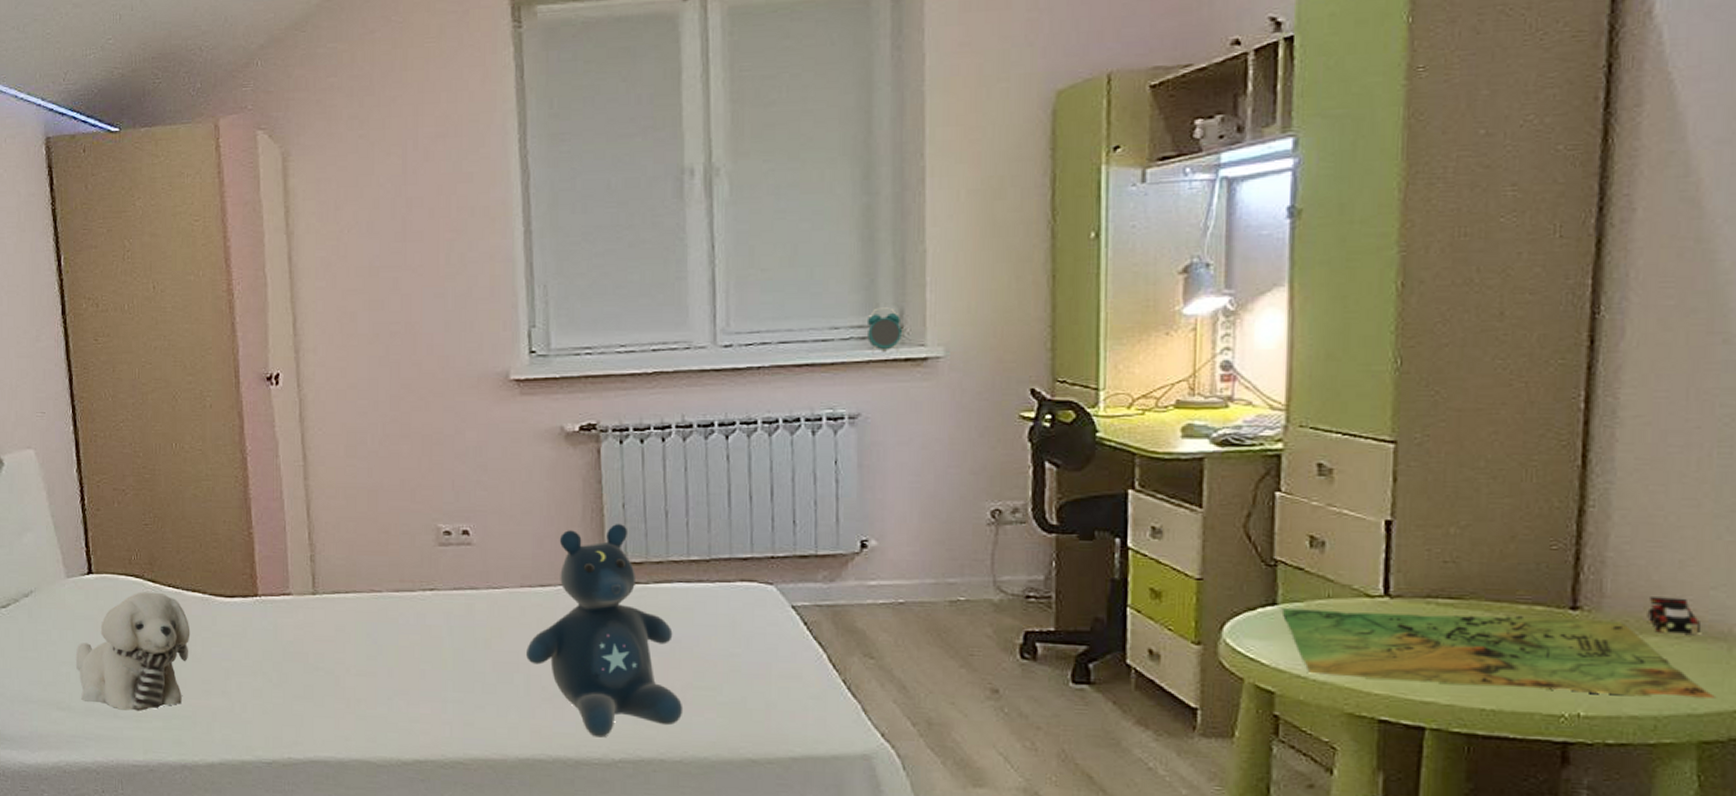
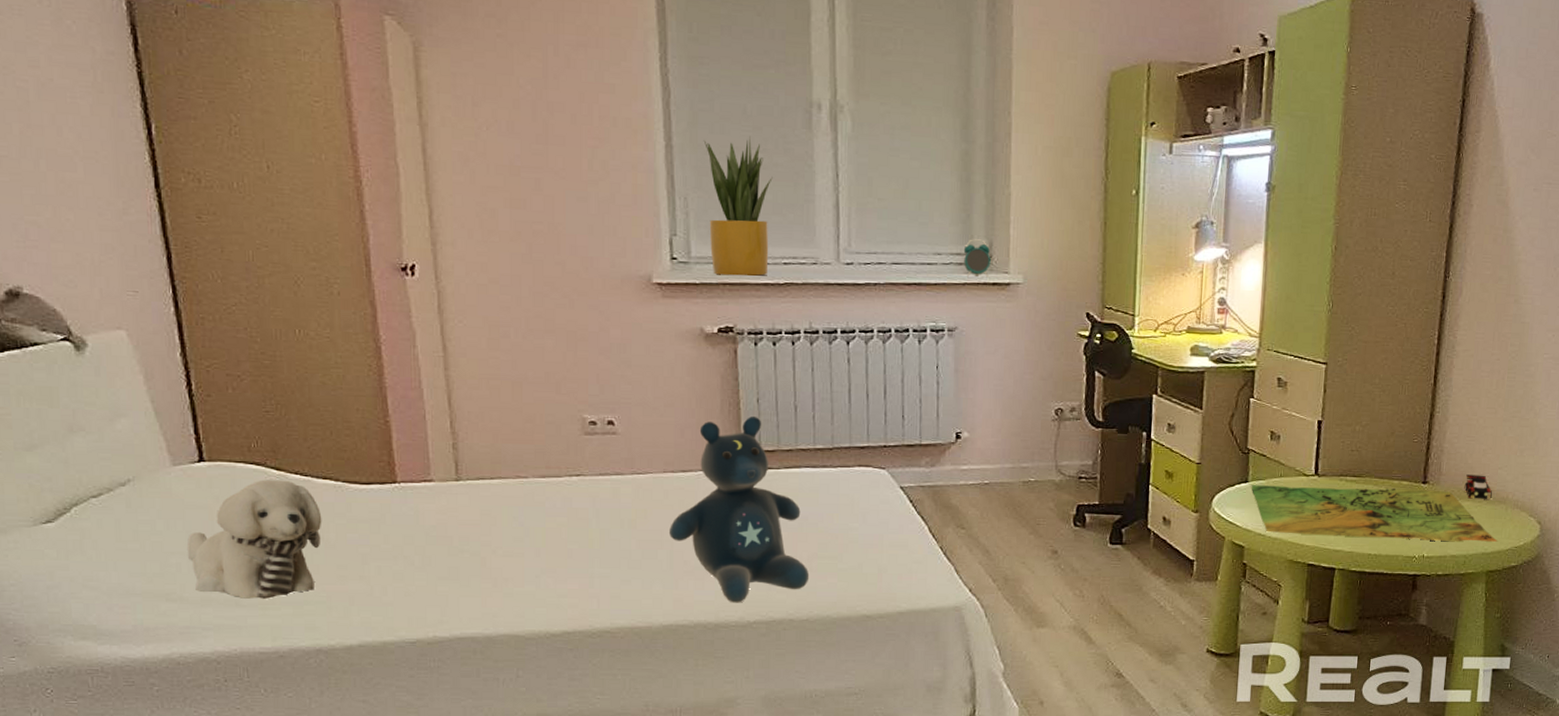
planter: none [564,213,640,367] -> present [703,136,773,276]

